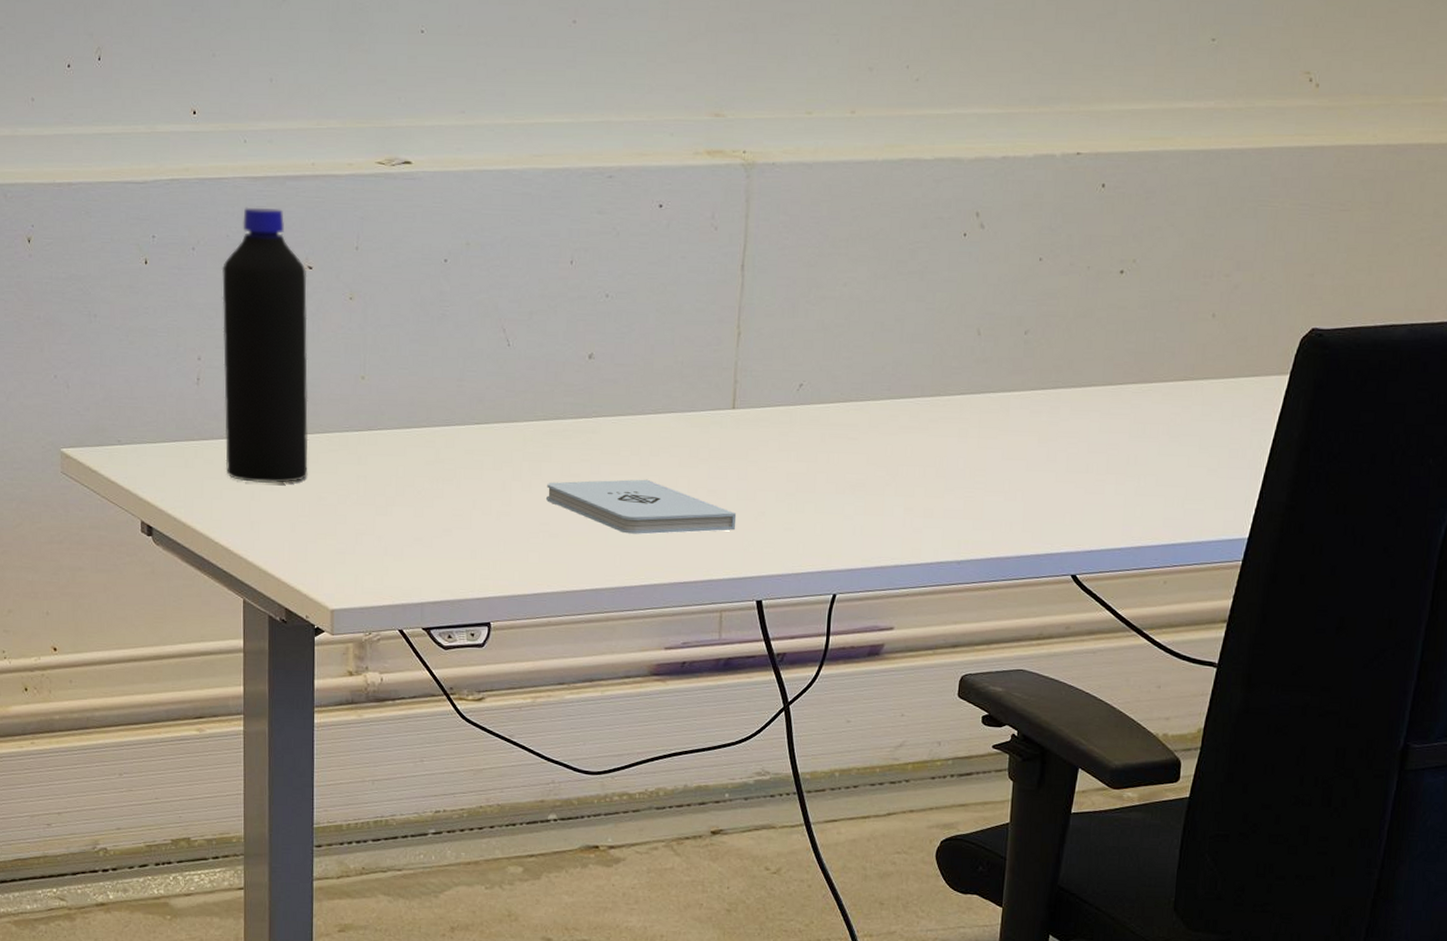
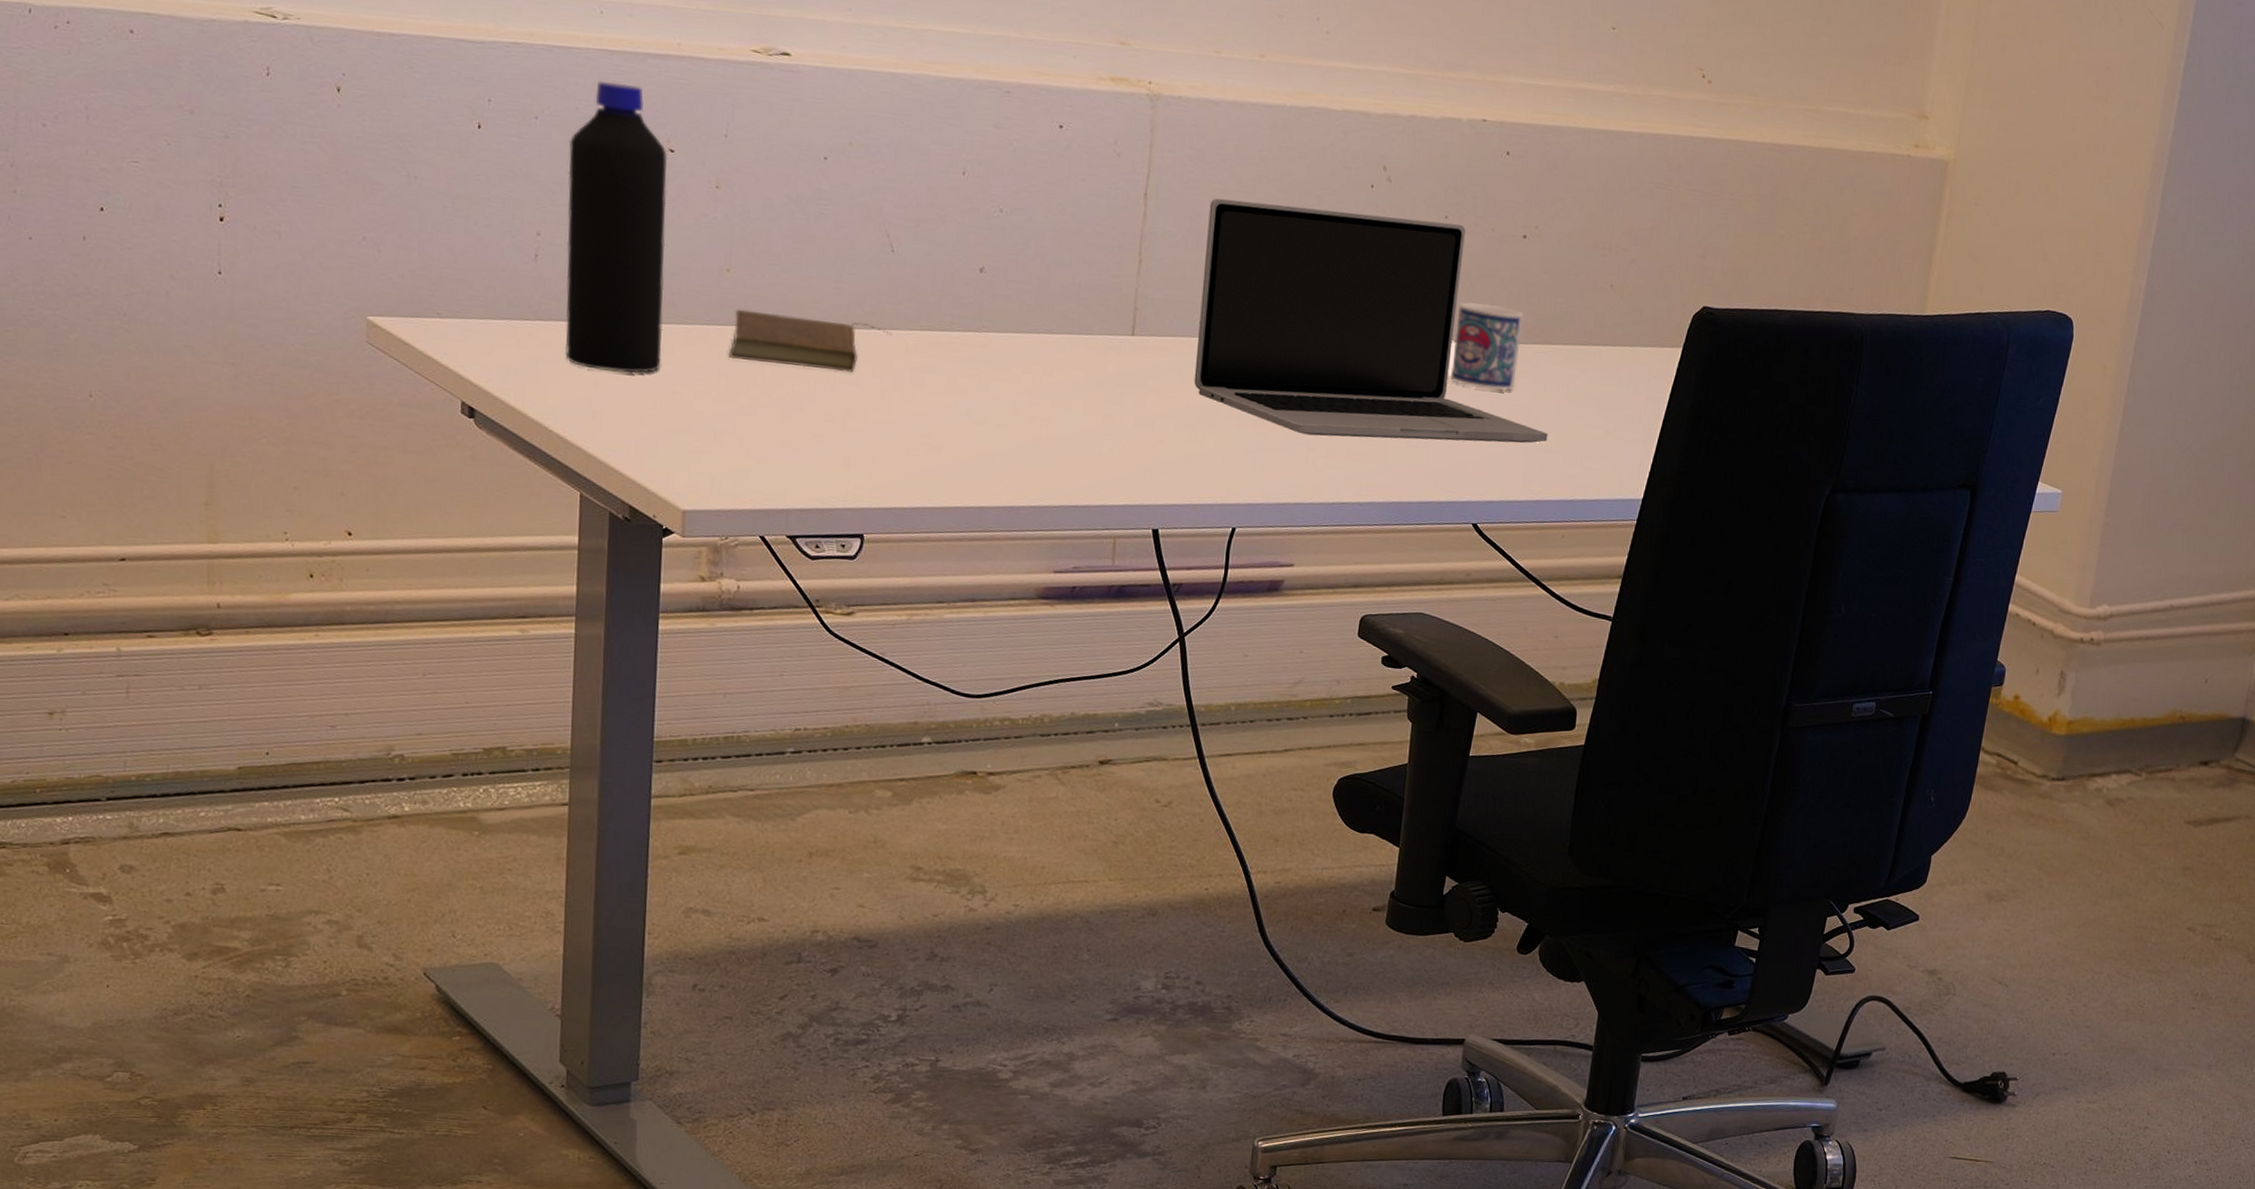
book: none [366,414,510,467] -> present [728,309,892,373]
notepad: present [546,479,737,534] -> none [929,394,1134,457]
laptop: none [793,262,1149,496] -> present [1194,197,1548,443]
mug: none [1047,345,1122,436] -> present [1450,302,1524,391]

